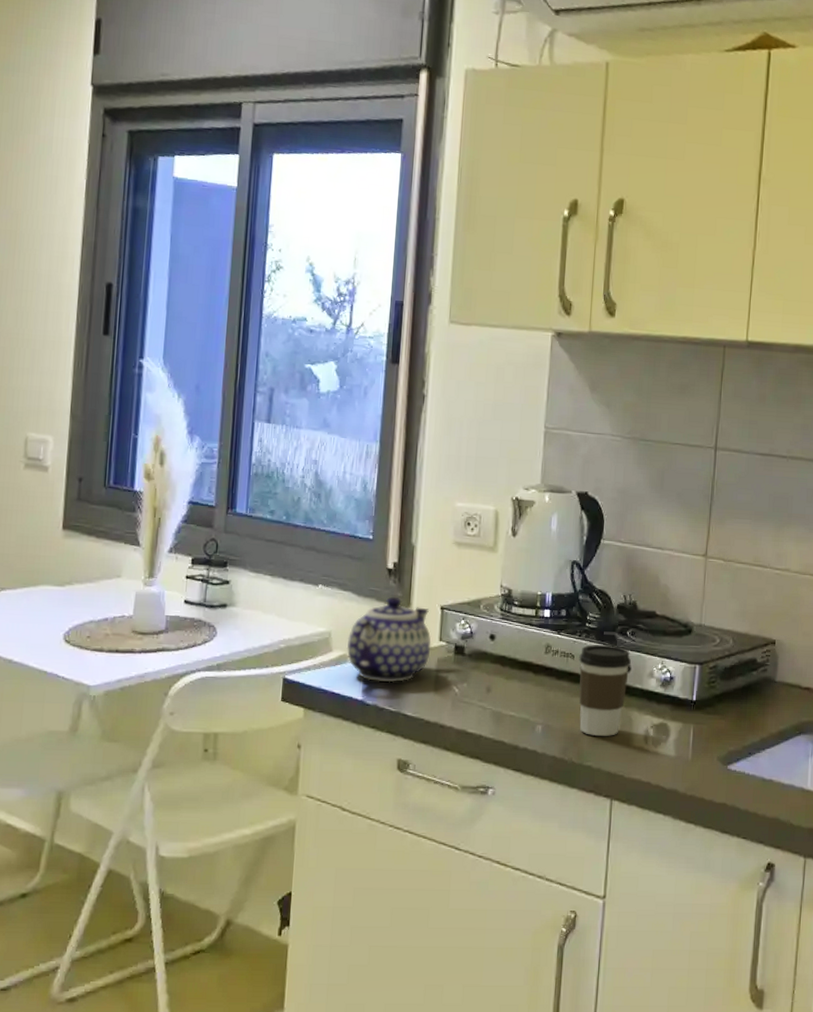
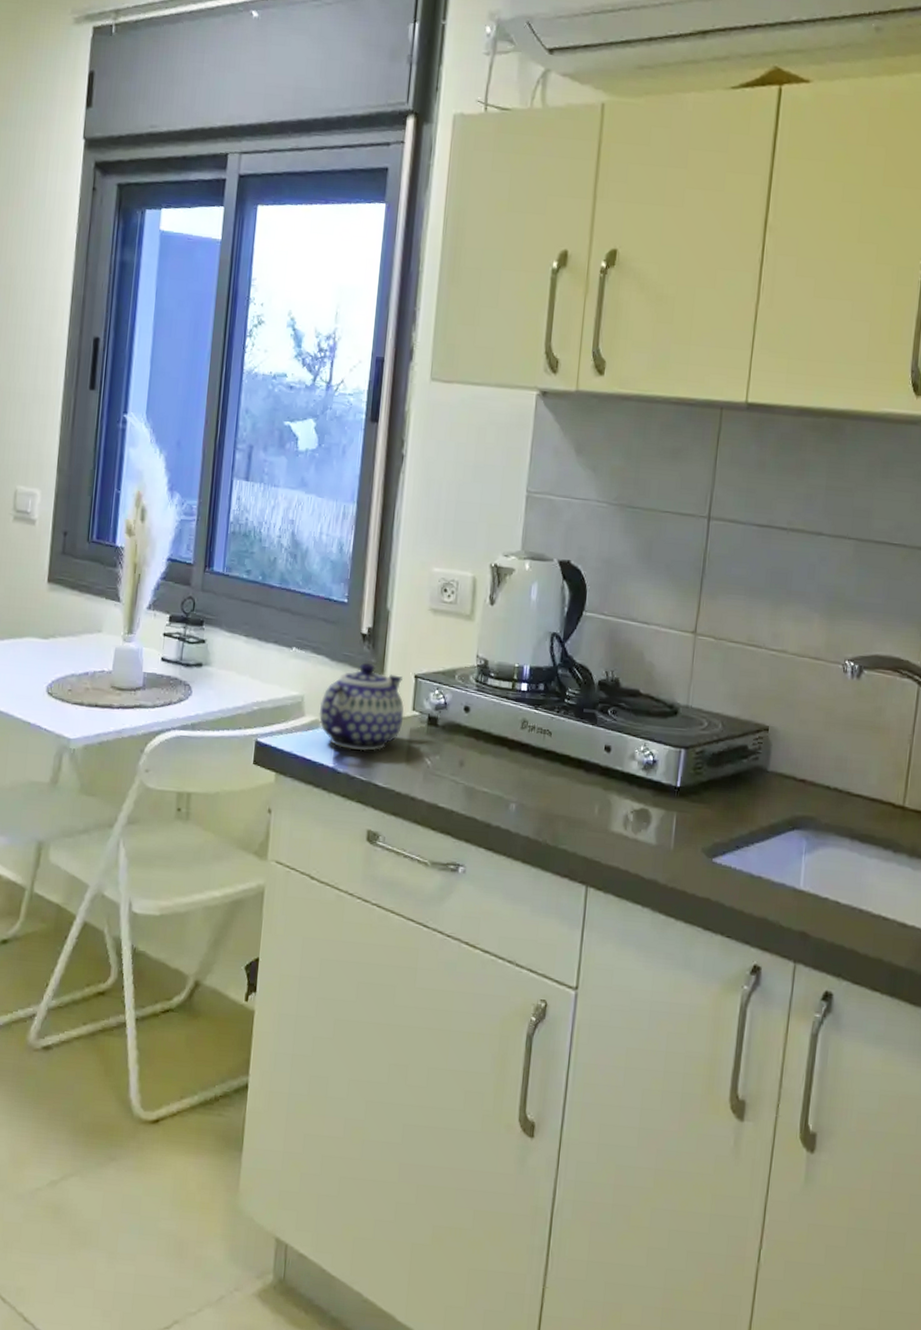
coffee cup: present [578,645,631,736] -> none [555,722,612,820]

